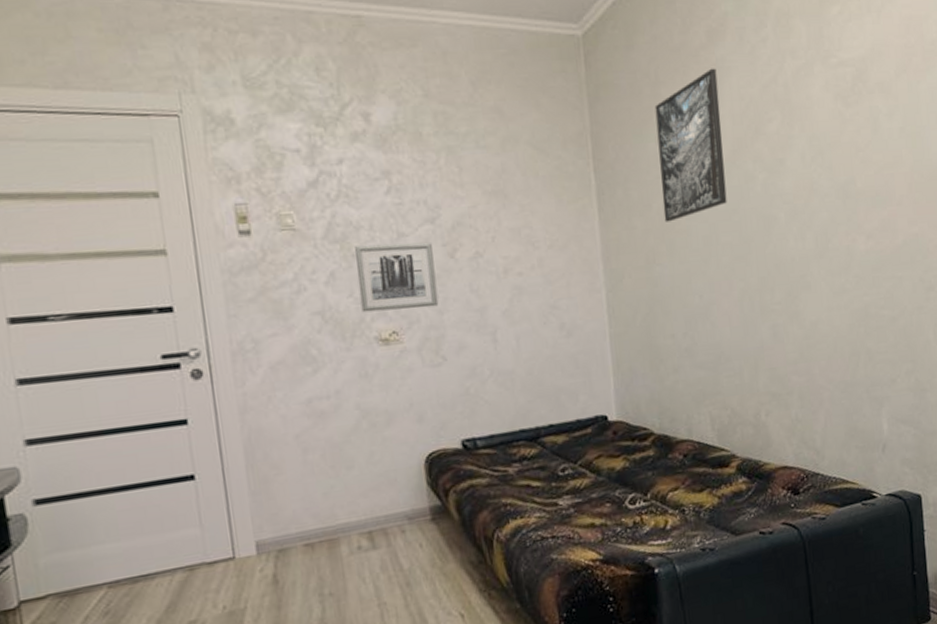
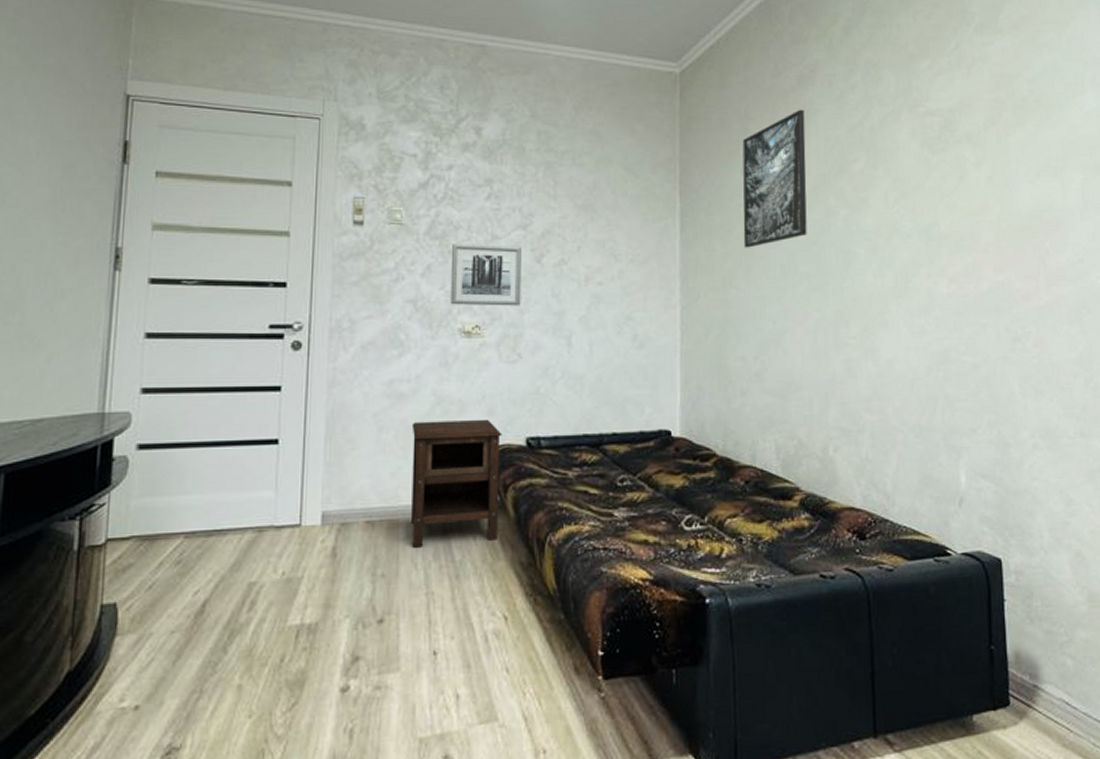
nightstand: none [338,426,444,563] -> present [410,419,503,548]

